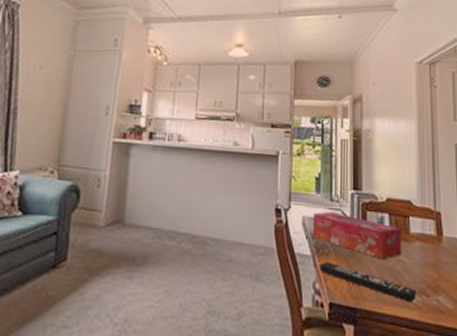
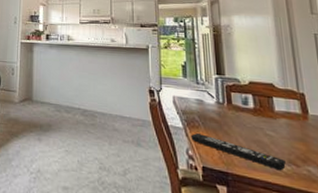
tissue box: present [312,211,401,260] -> none [181,92,268,133]

